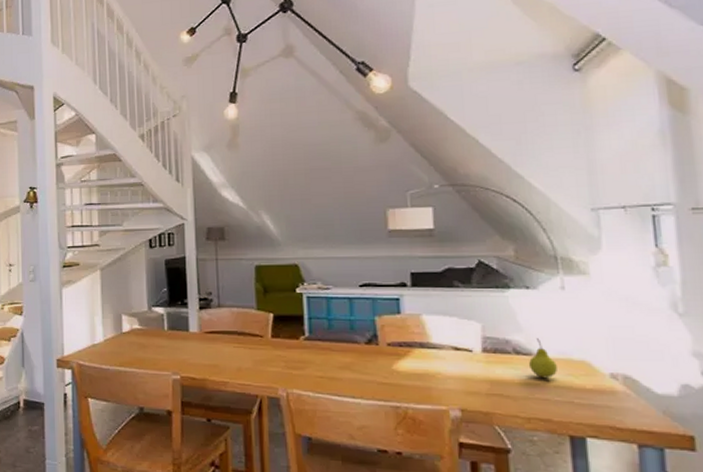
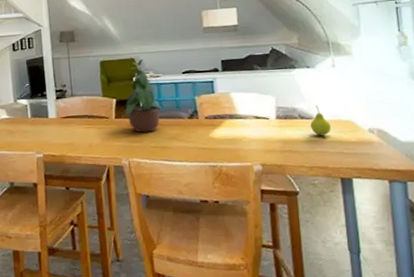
potted plant: none [284,266,330,358] -> present [125,59,161,133]

